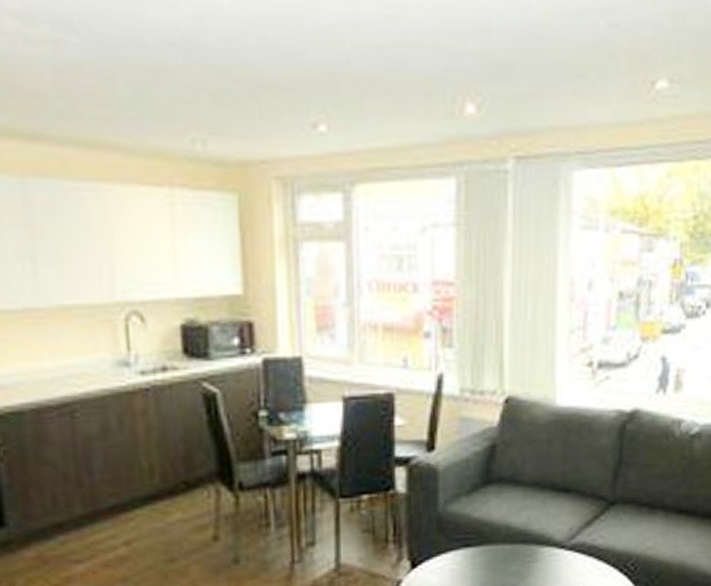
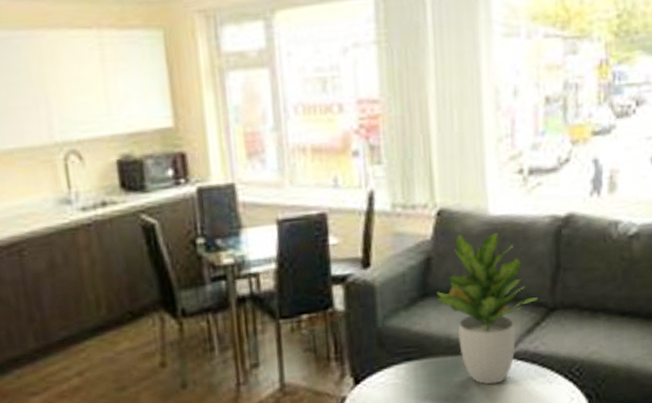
potted plant: none [499,422,599,575] -> present [436,233,538,385]

